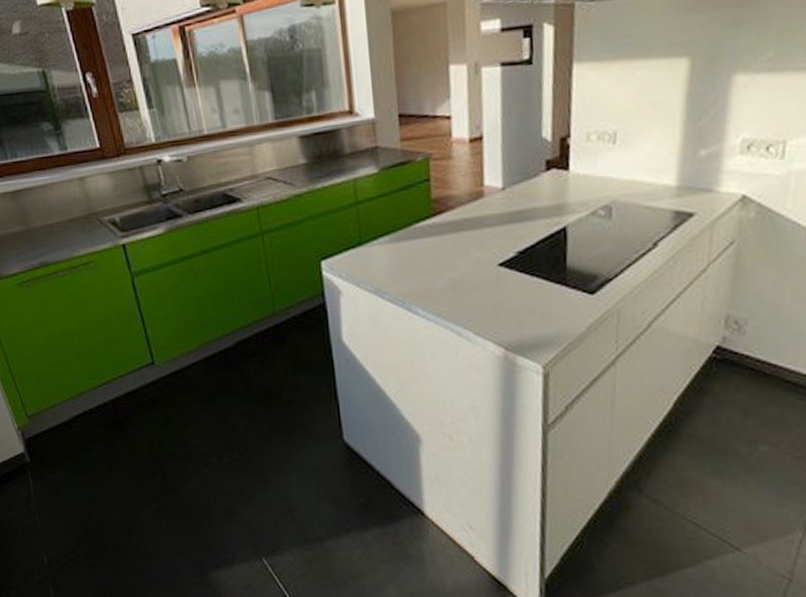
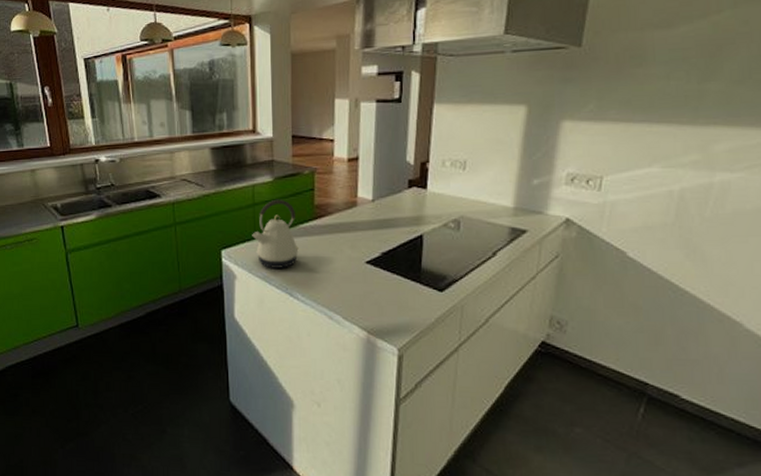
kettle: none [357,194,416,280] -> present [252,199,299,268]

